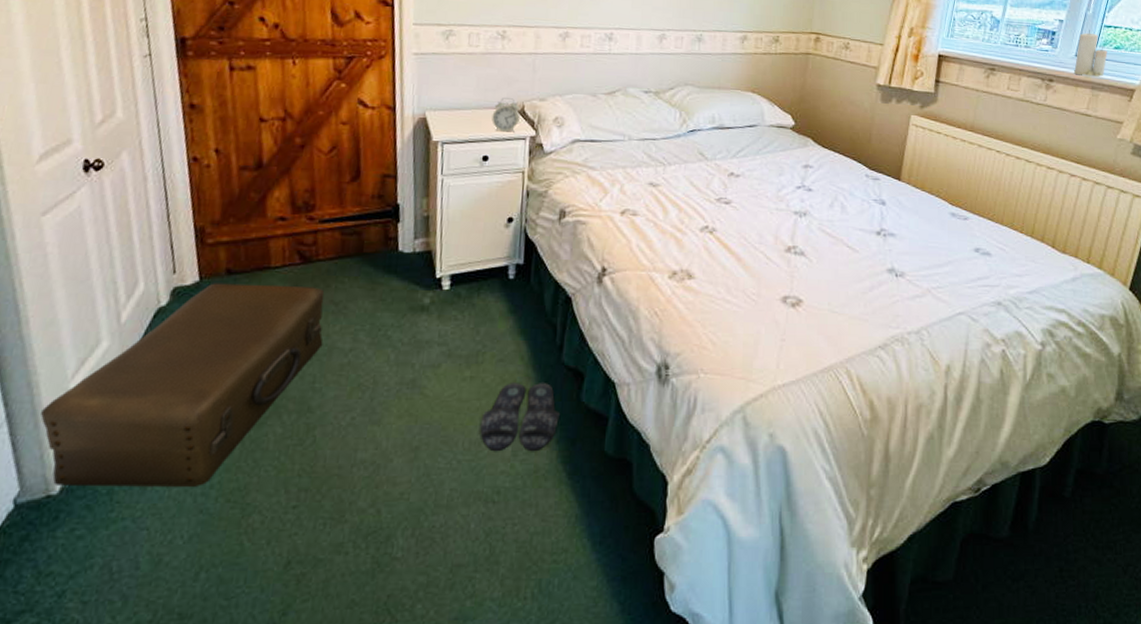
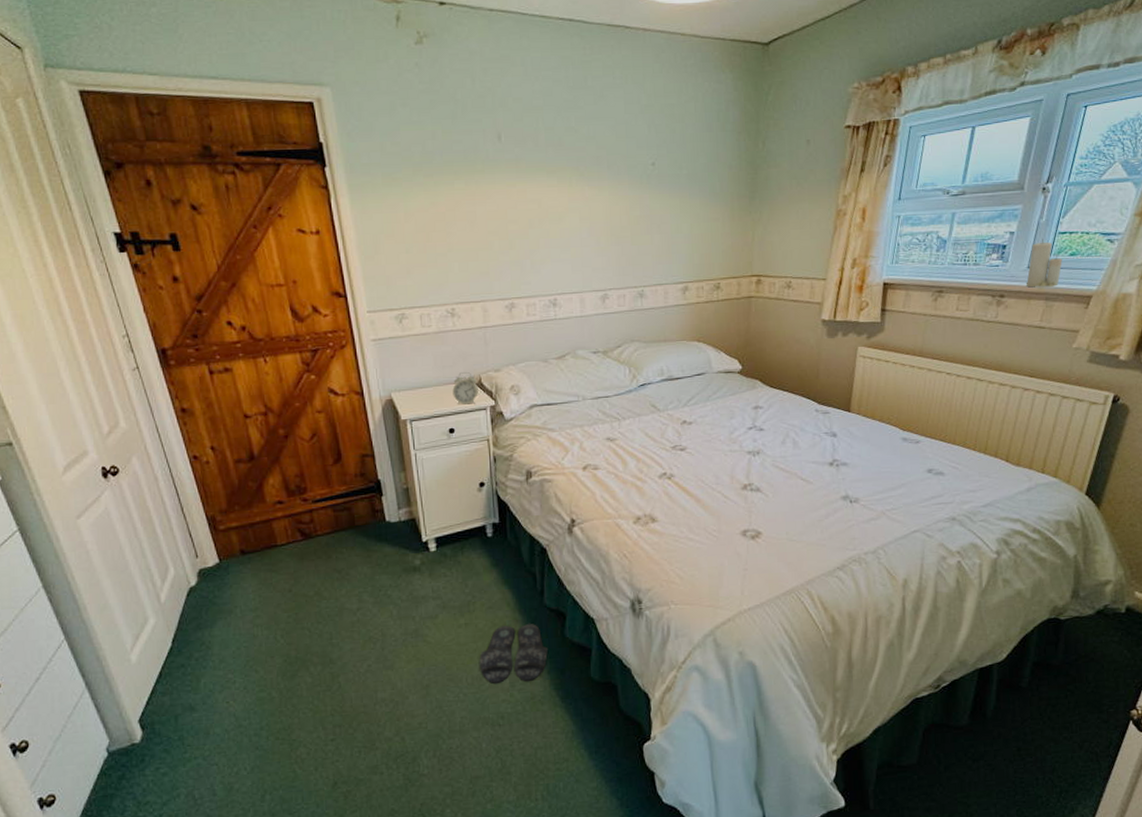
suitcase: present [41,283,325,487] -> none [113,559,334,736]

